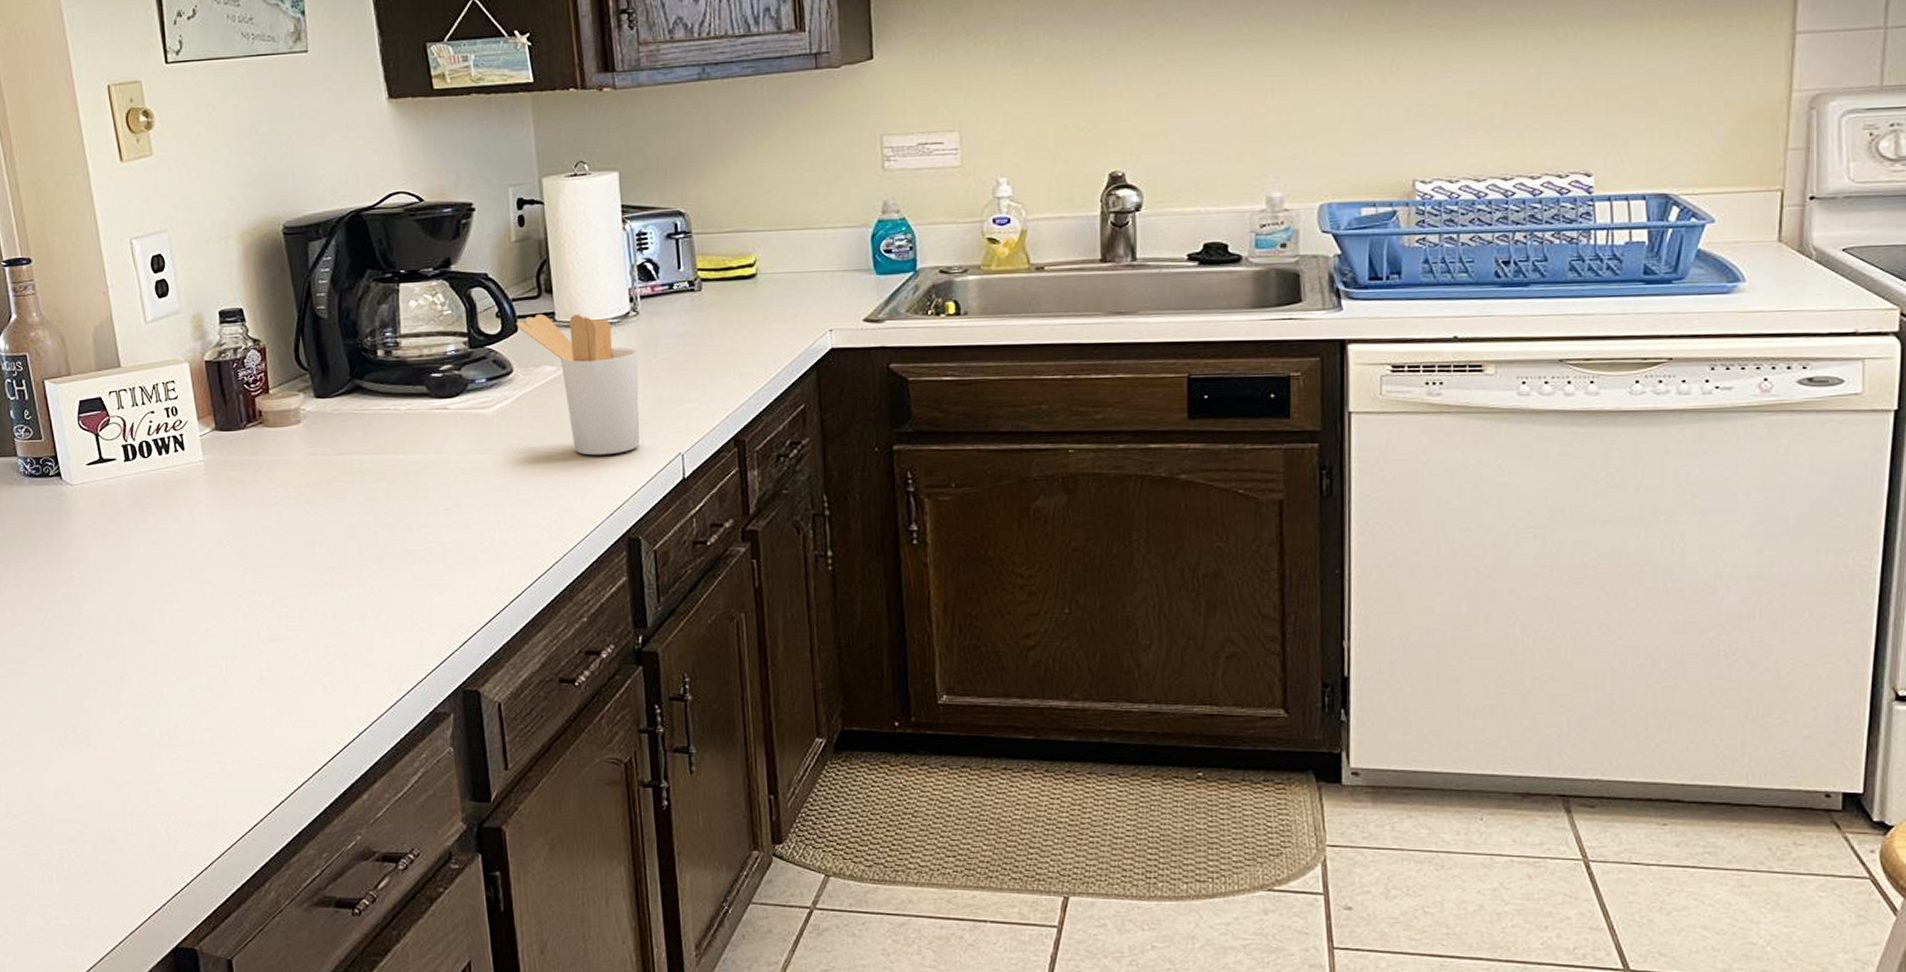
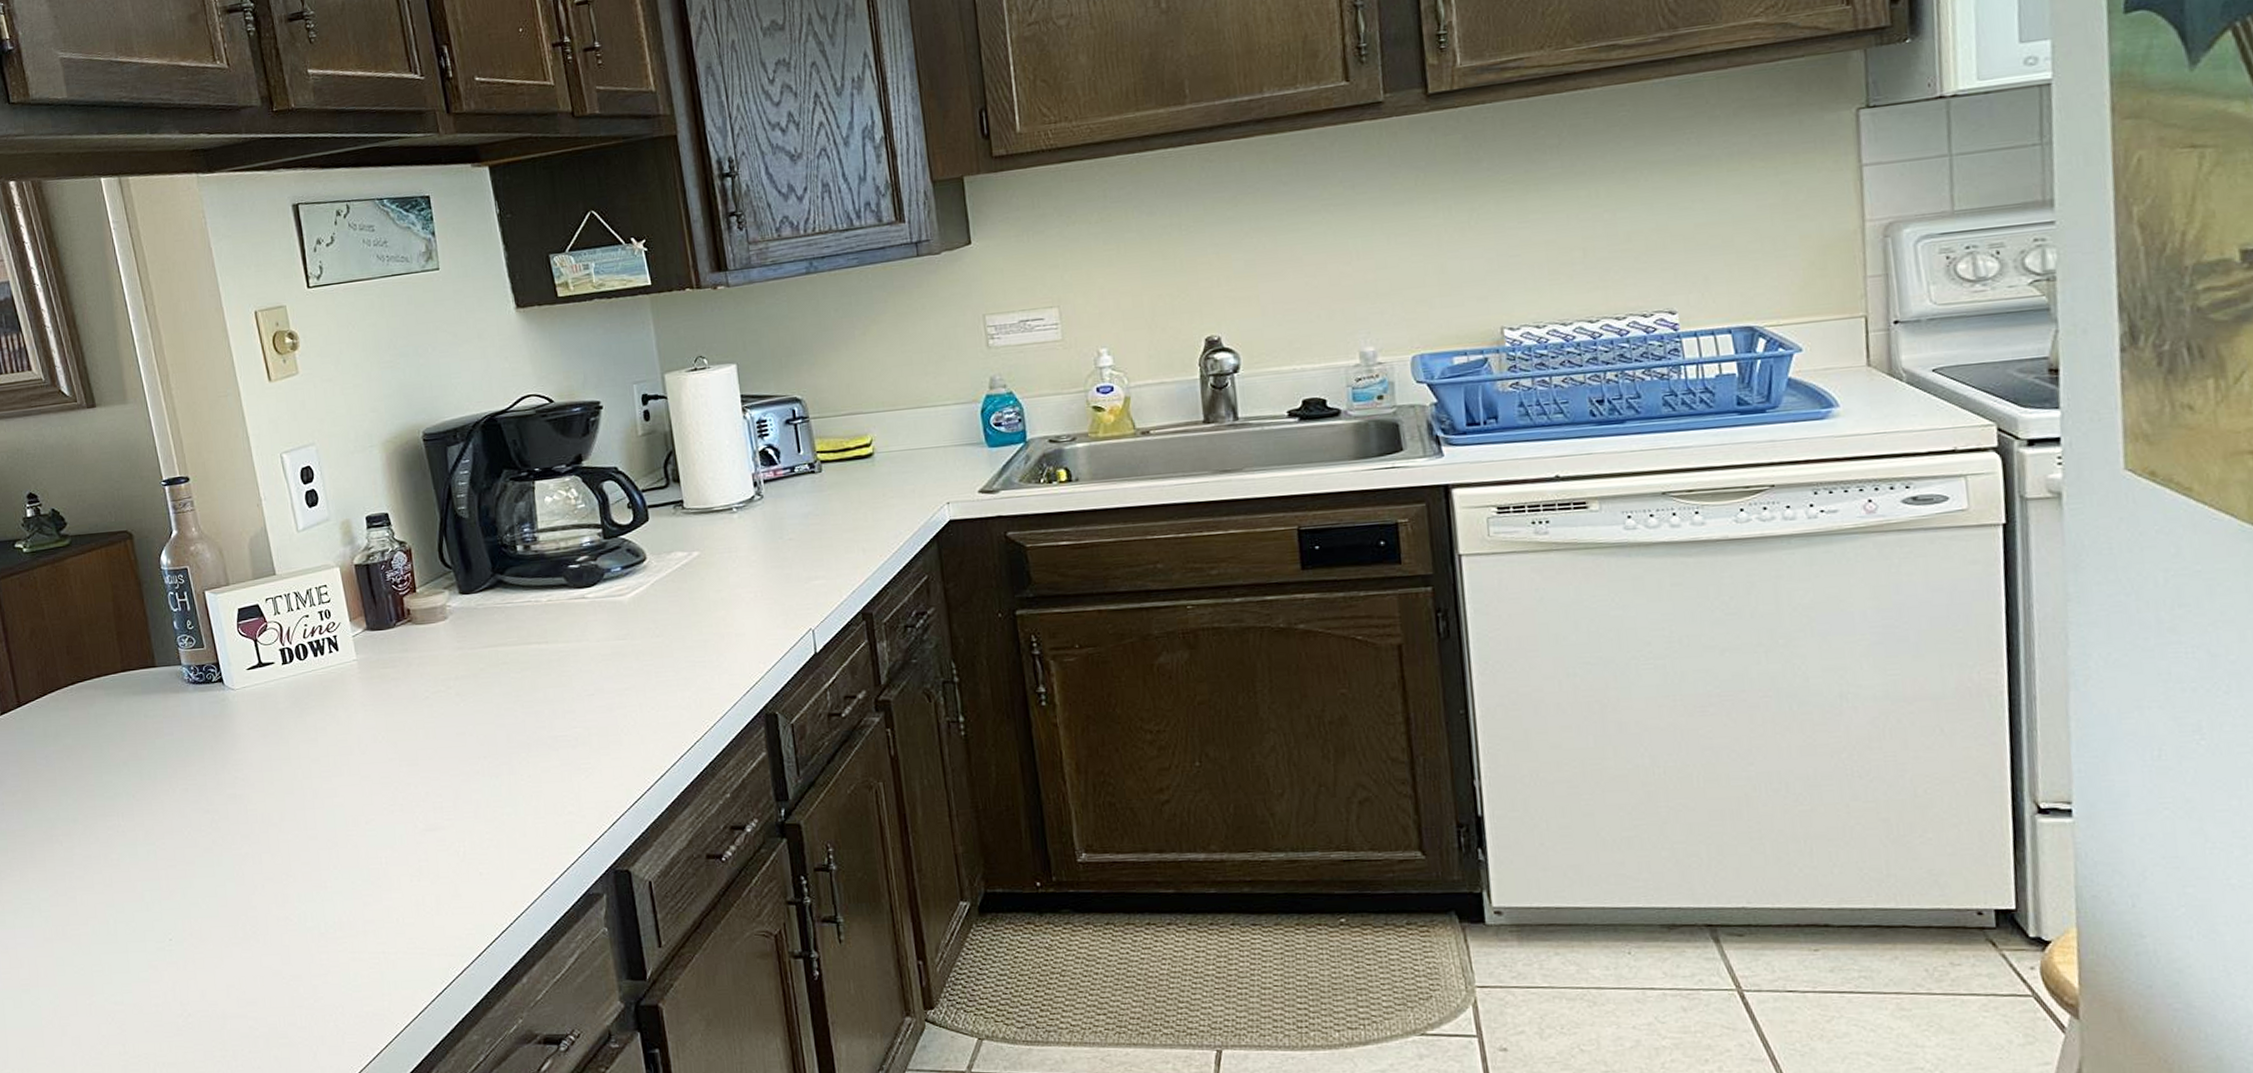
utensil holder: present [516,313,640,456] -> none [646,501,771,636]

